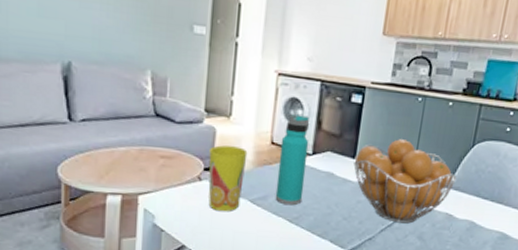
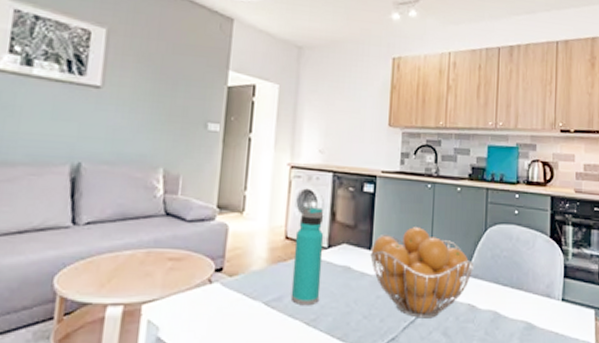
cup: present [208,145,248,212] -> none [219,243,261,318]

